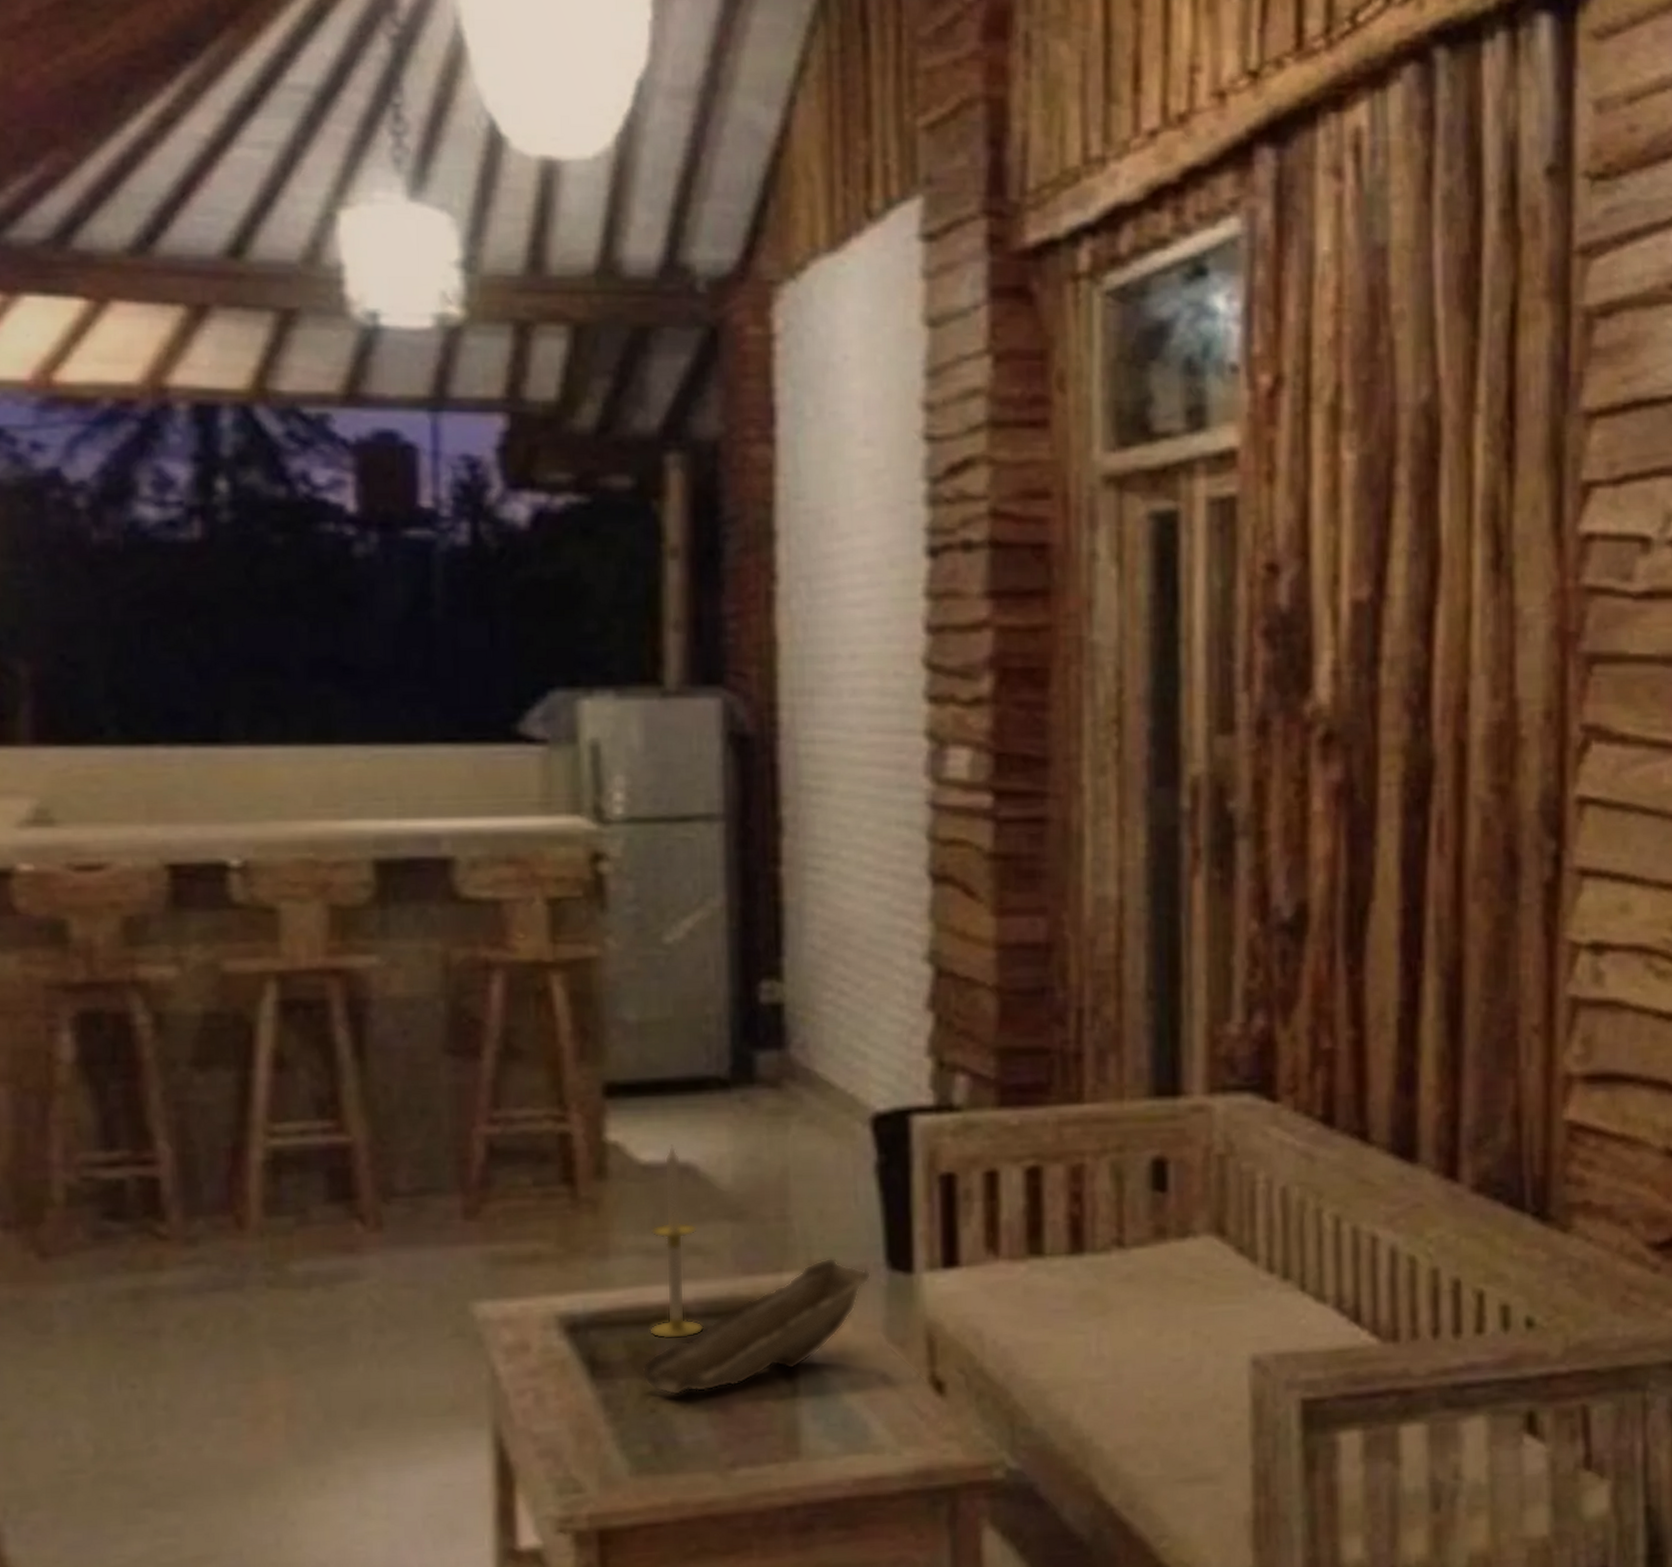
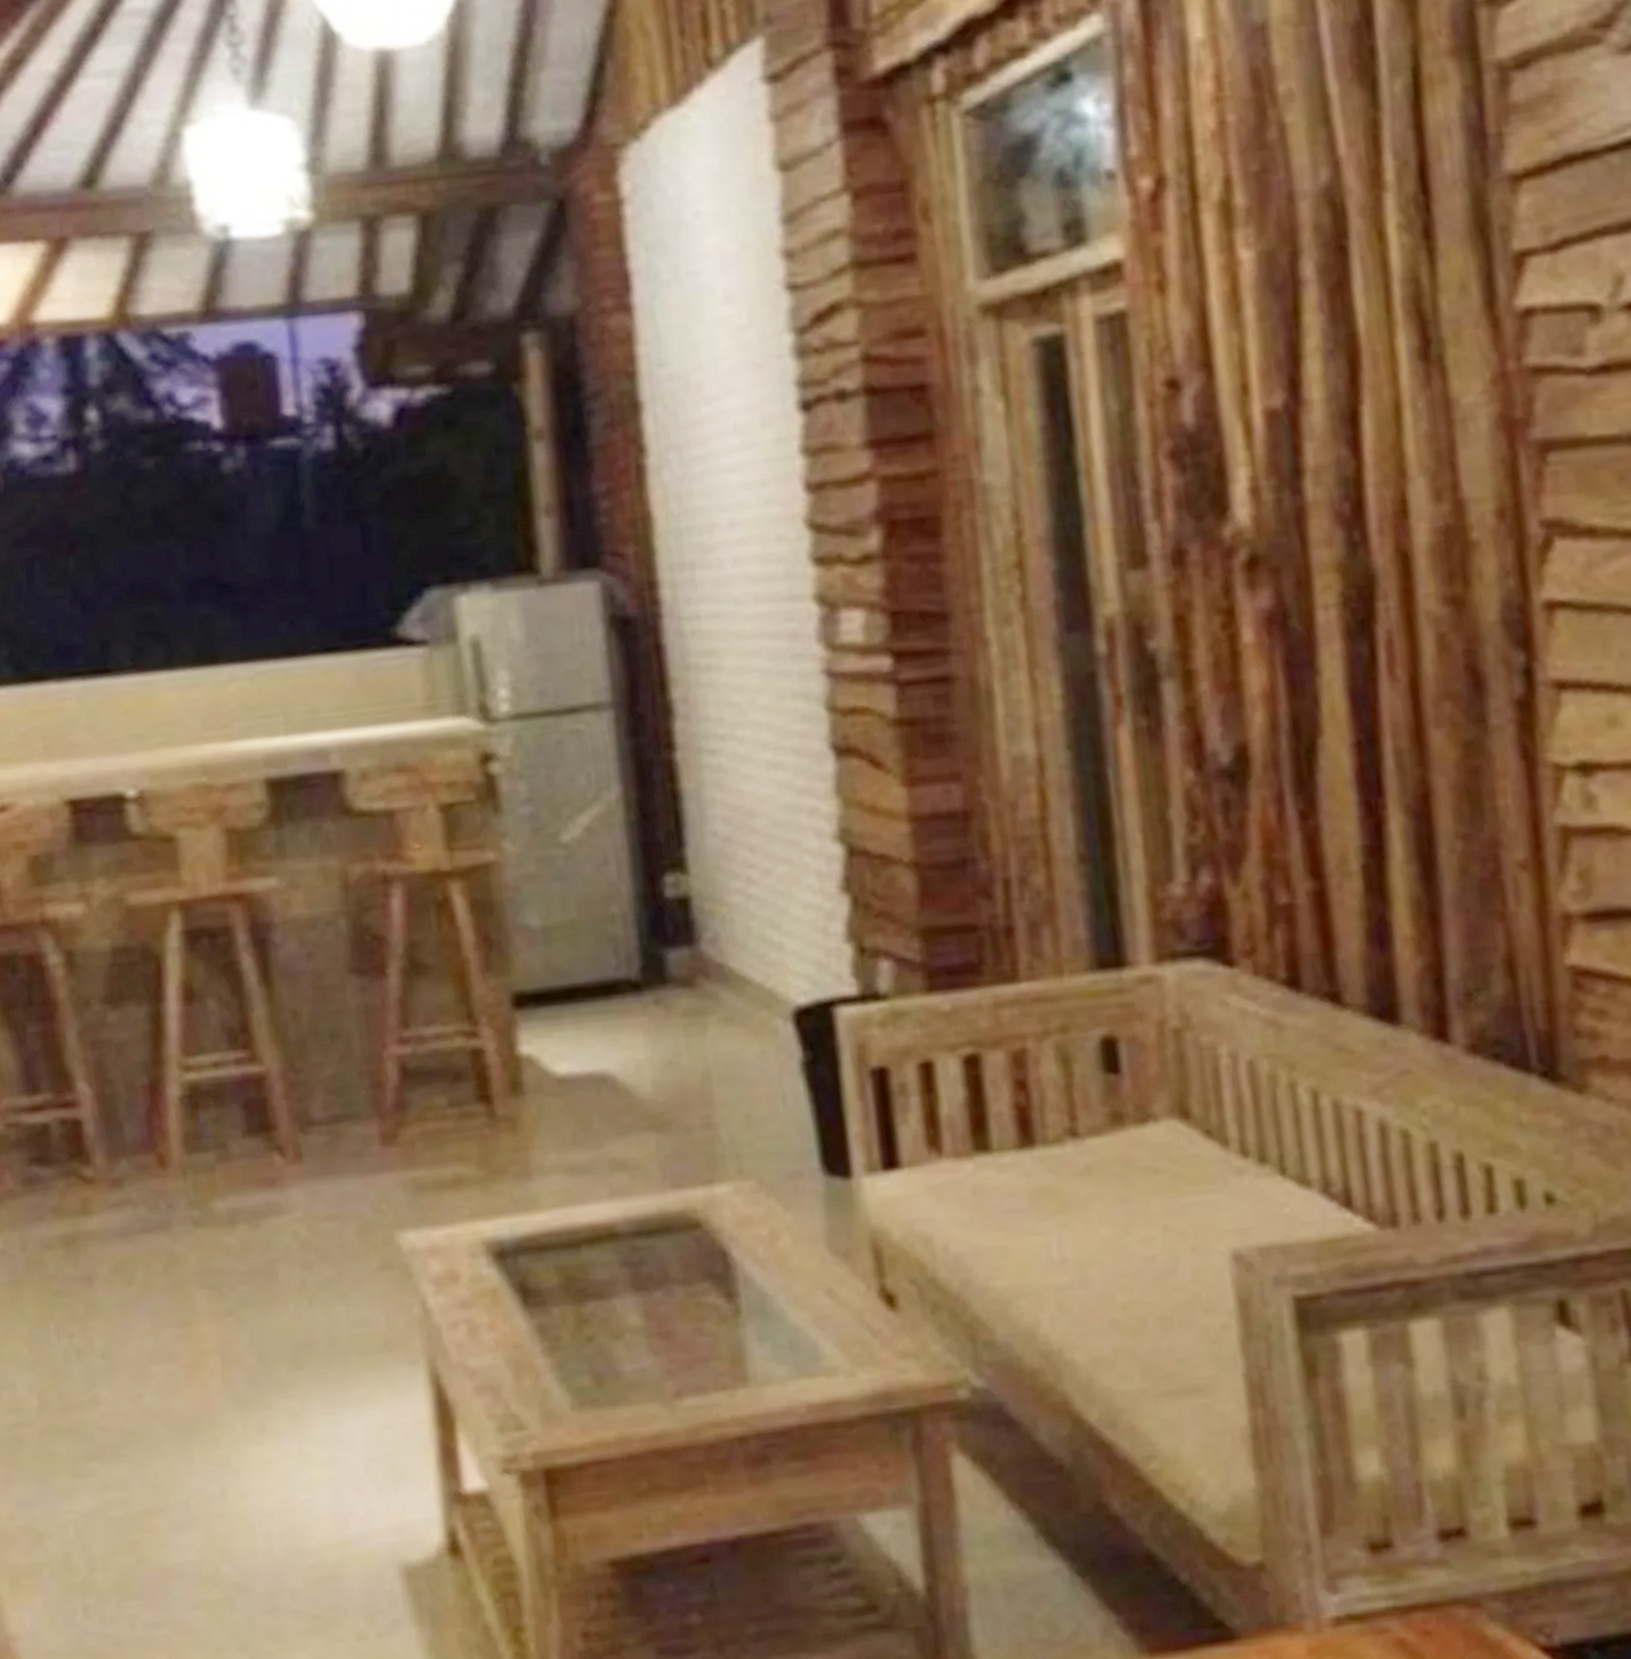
decorative bowl: present [641,1257,872,1396] -> none [574,1165,808,1322]
candle: present [649,1144,705,1340] -> none [572,1054,637,1262]

